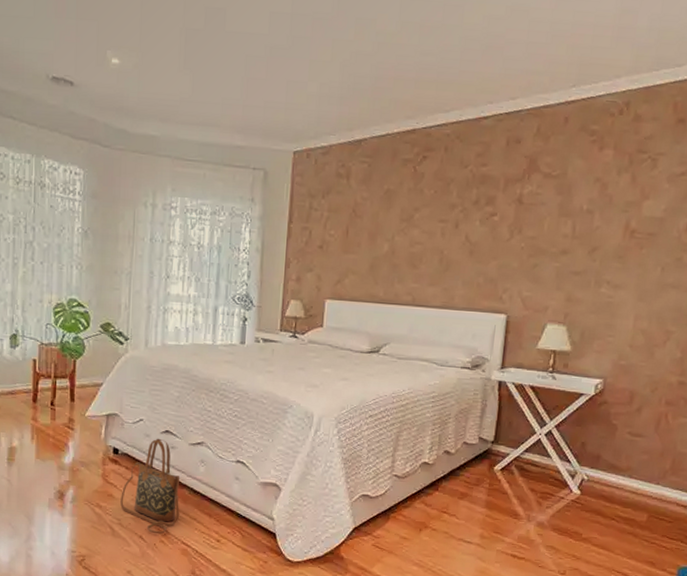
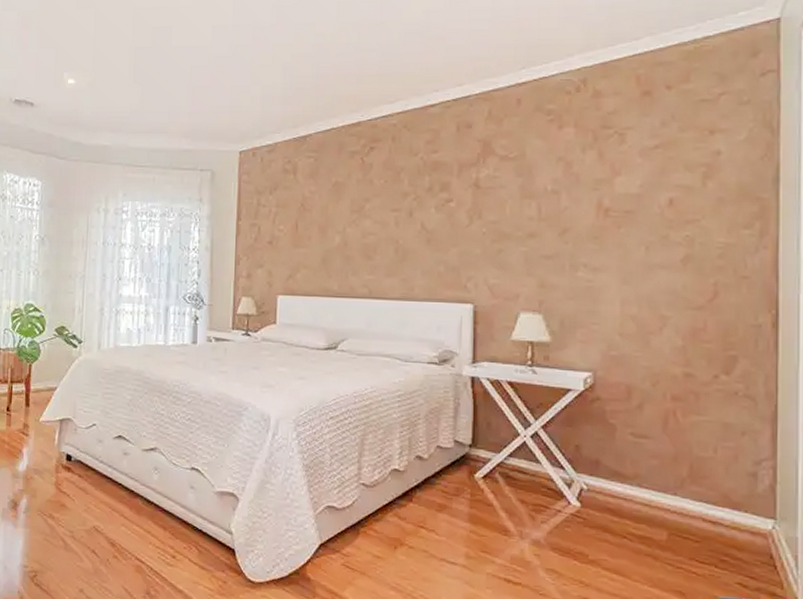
handbag: present [120,438,180,535] -> none [73,444,134,549]

